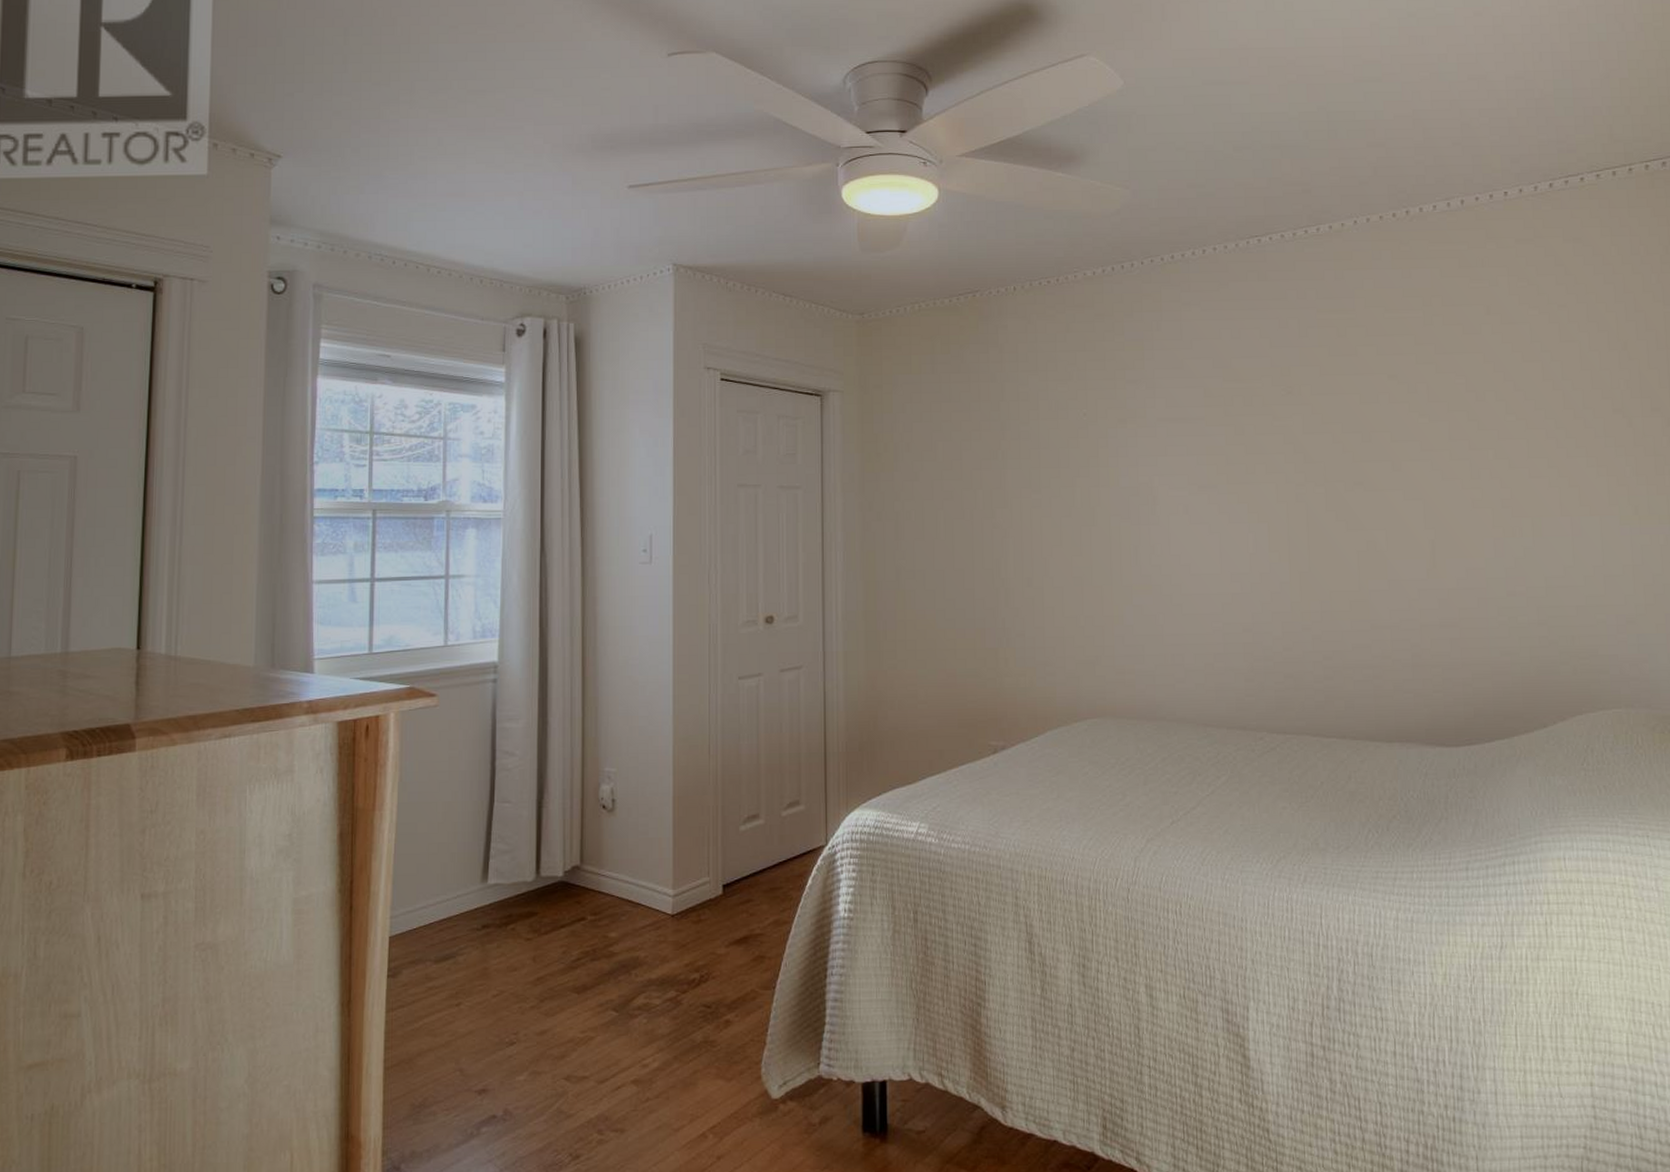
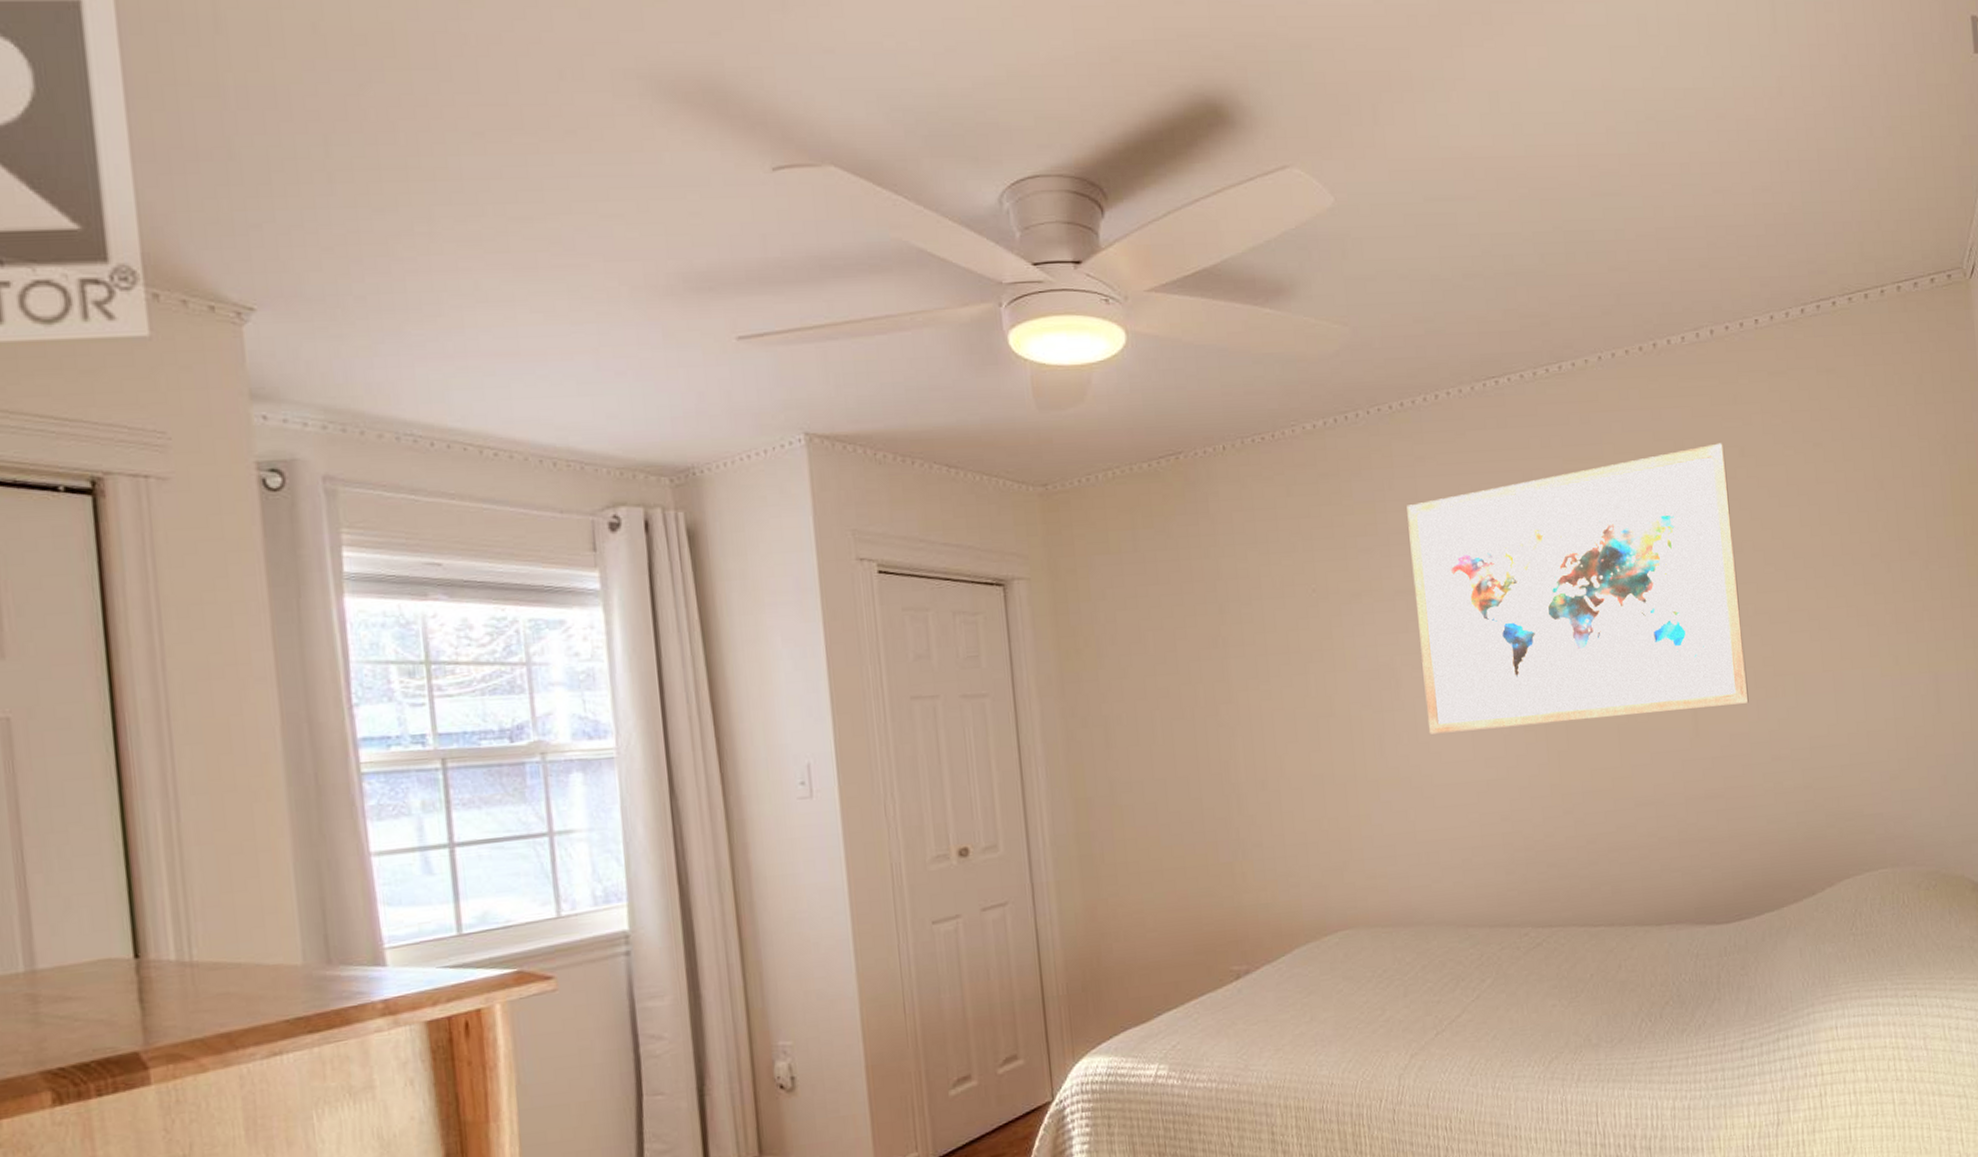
wall art: none [1172,301,1486,548] -> present [1406,443,1749,734]

